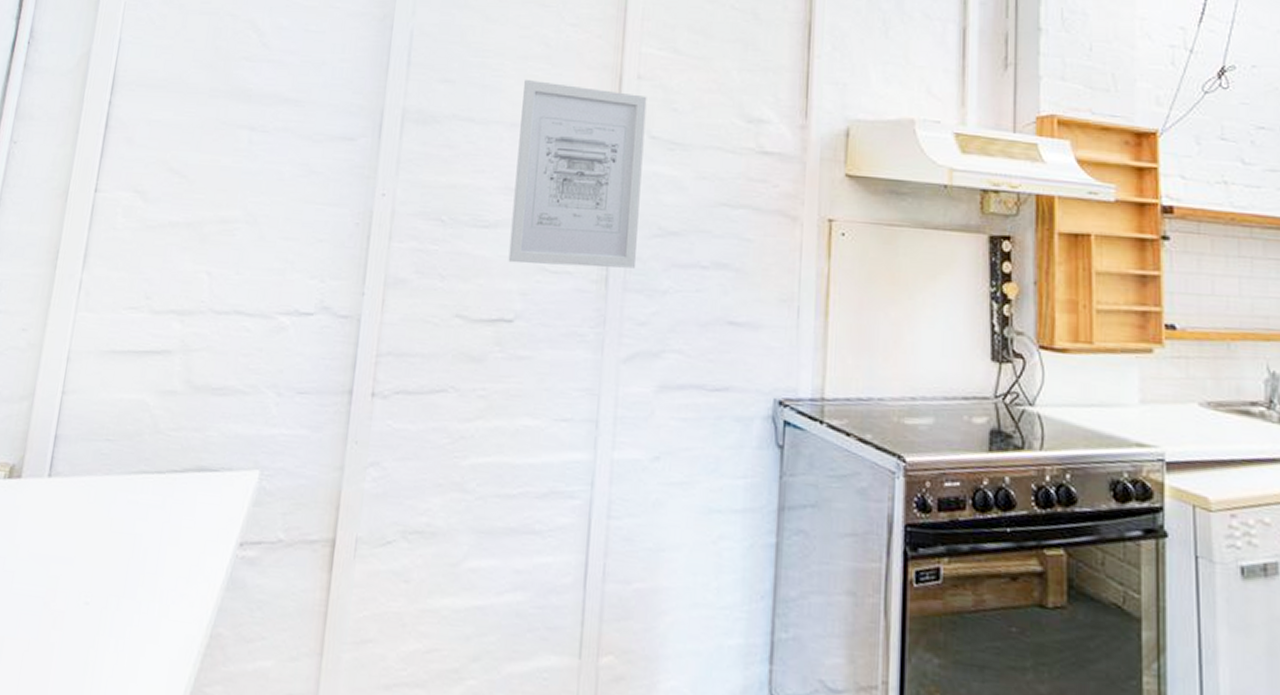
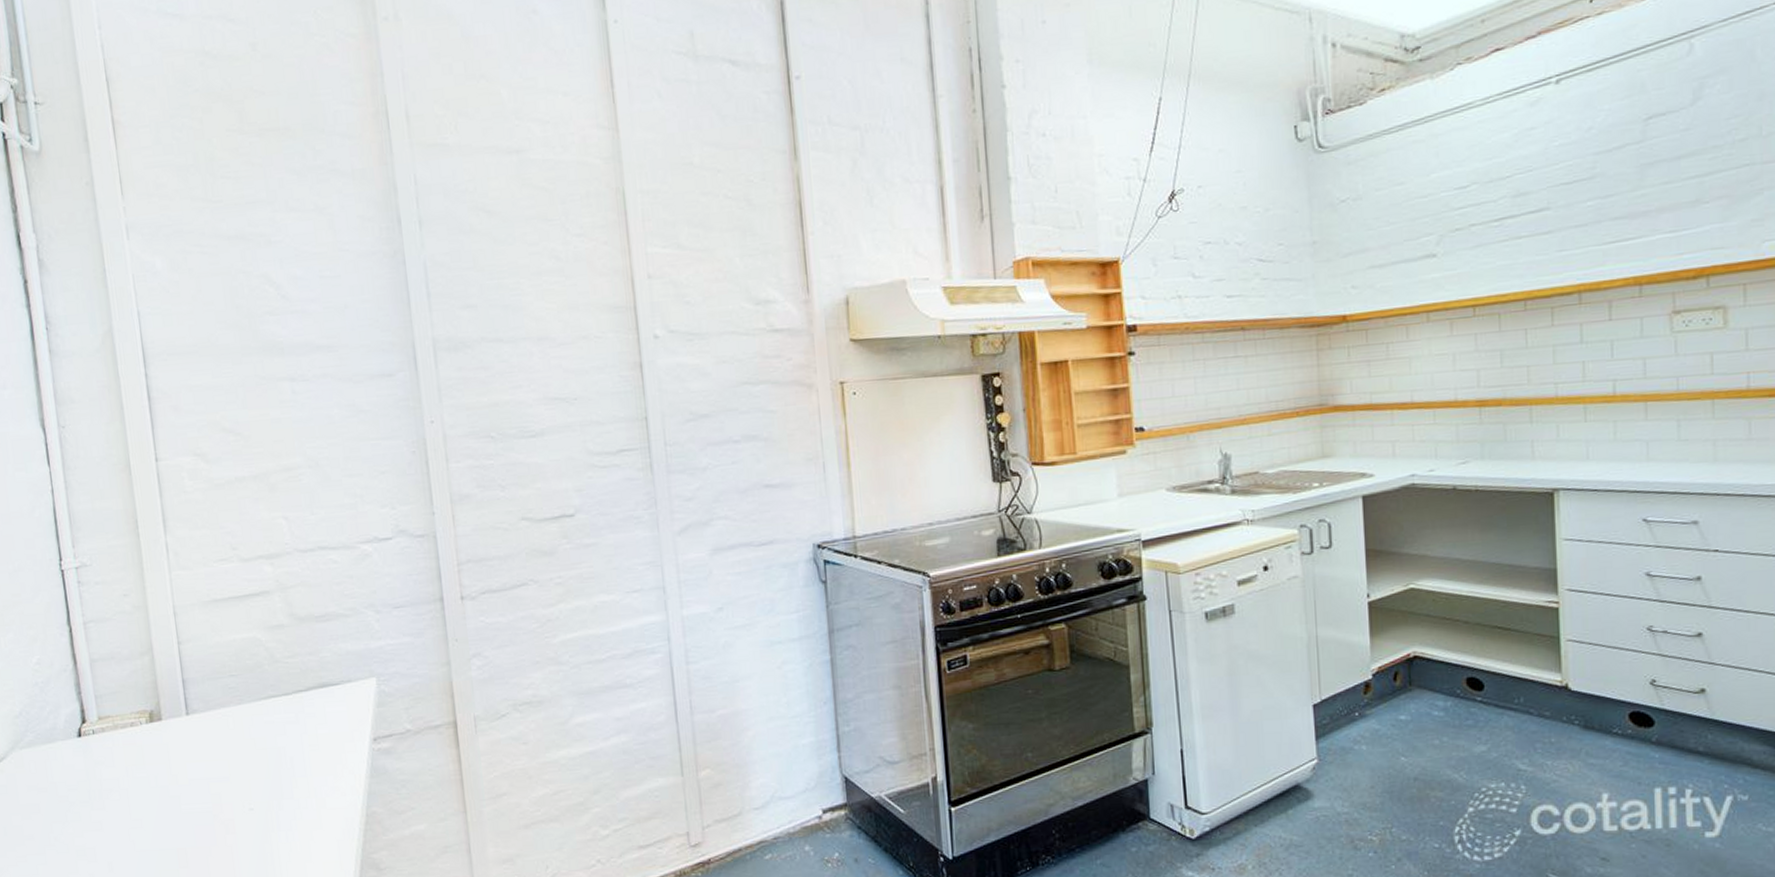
wall art: present [508,80,647,269] -> none [543,293,674,465]

